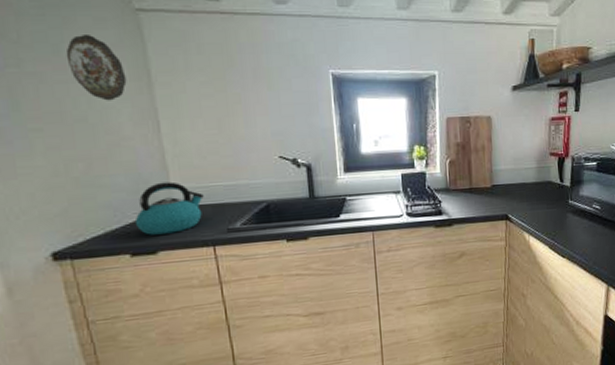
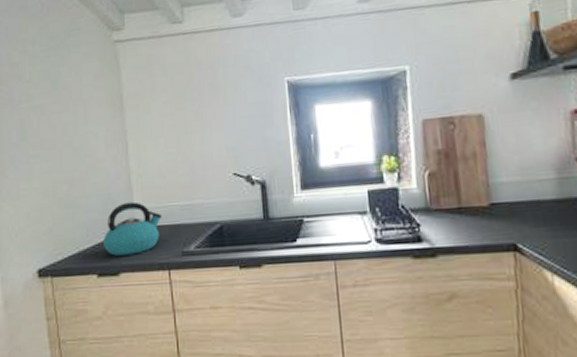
decorative plate: present [65,35,127,101] -> none [61,69,104,127]

